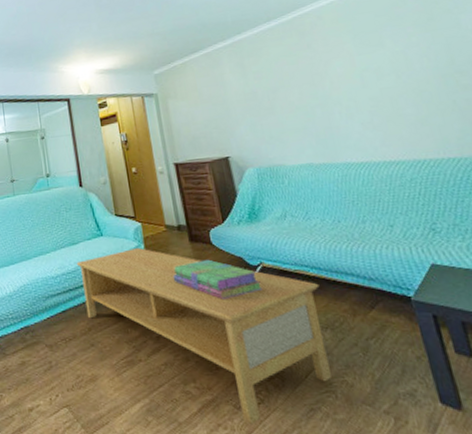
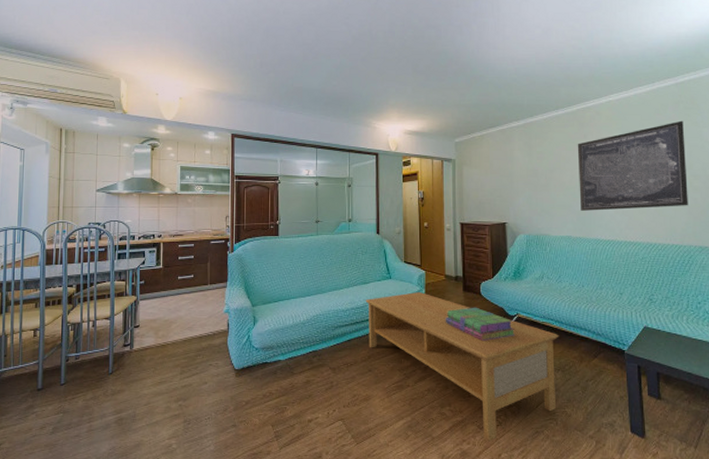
wall art: none [300,10,460,132] -> present [577,120,688,211]

